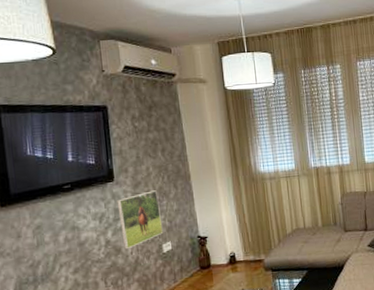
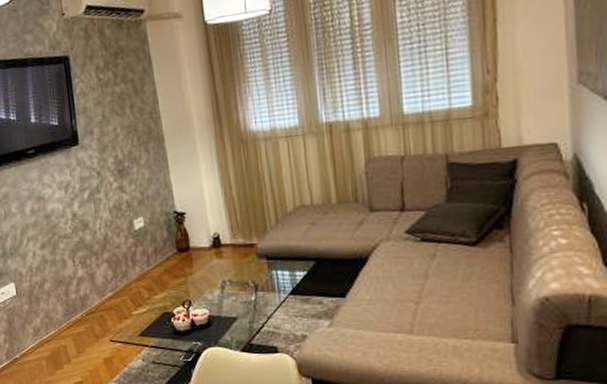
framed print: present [117,190,164,250] -> none [82,155,134,225]

